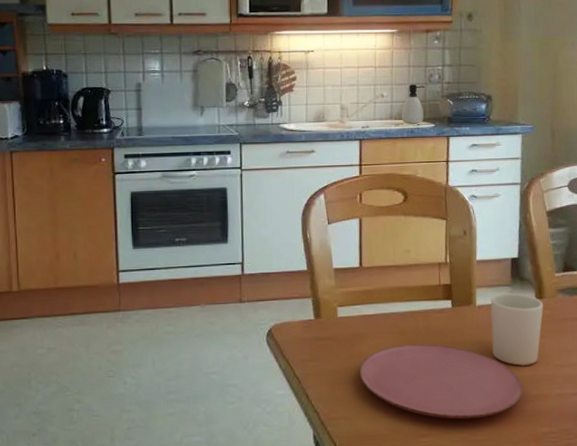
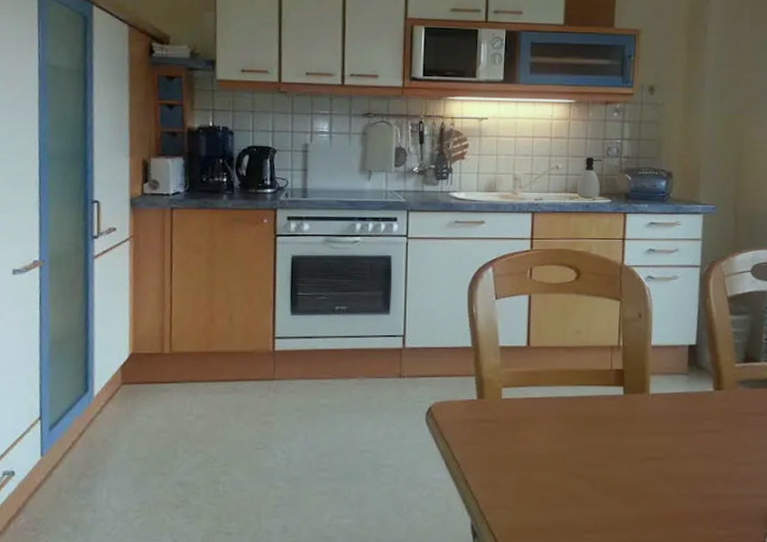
plate: present [359,344,523,420] -> none [522,432,698,516]
mug: present [490,292,544,366] -> none [665,381,723,461]

